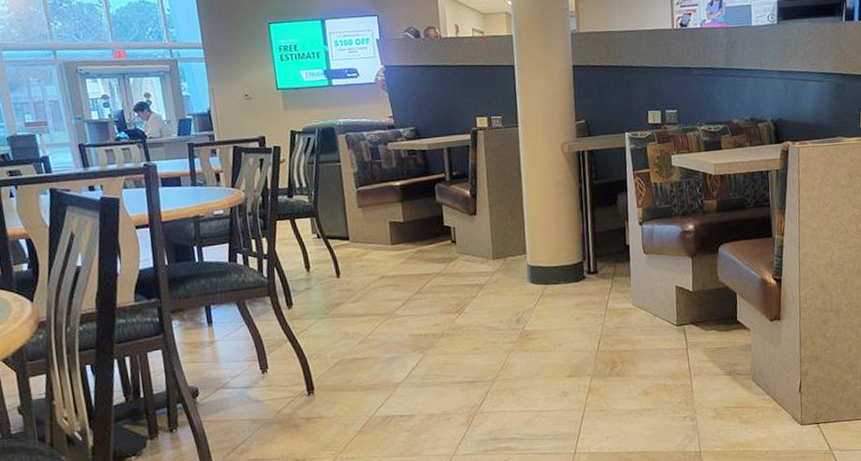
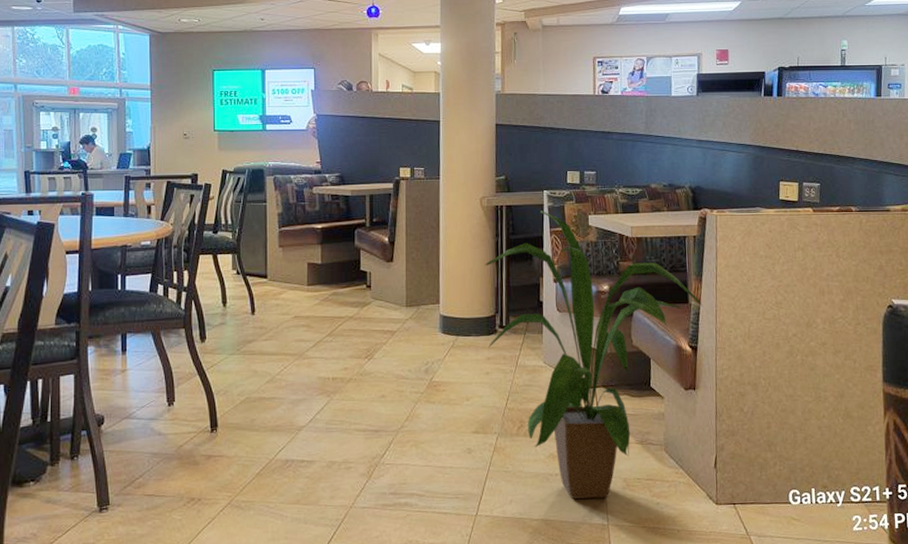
house plant: none [569,153,786,431] -> present [485,211,703,500]

